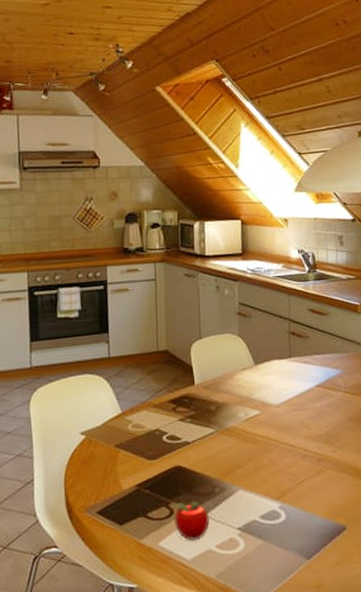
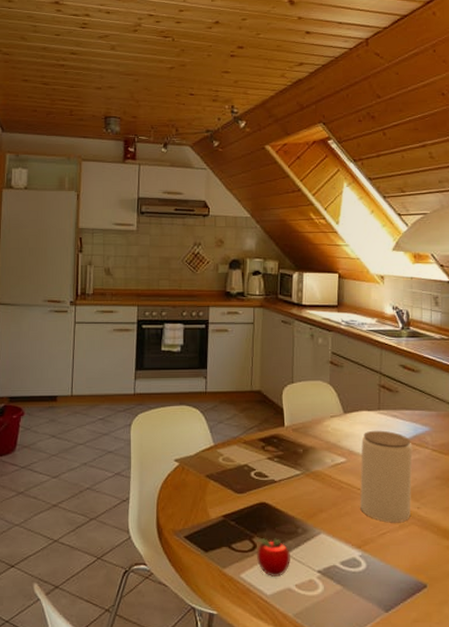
jar: none [274,378,327,470] -> present [360,430,413,522]

